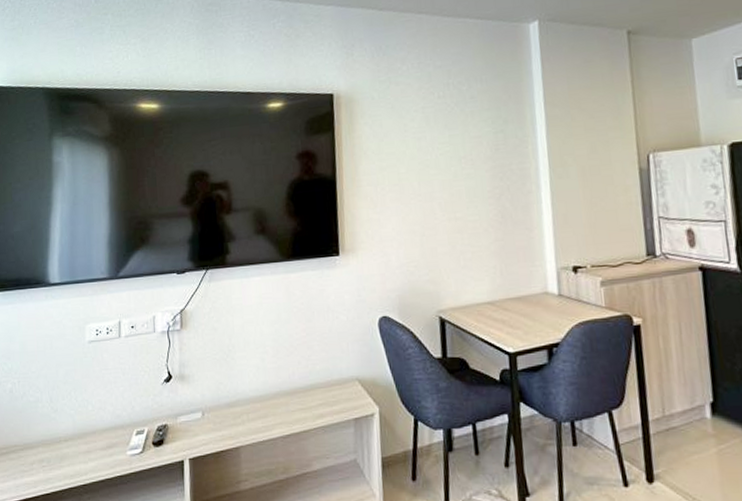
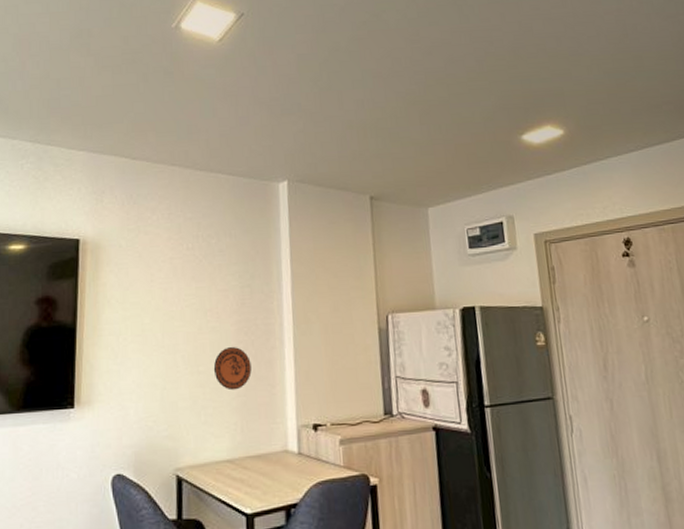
decorative plate: none [470,193,509,235] -> present [213,347,252,391]

